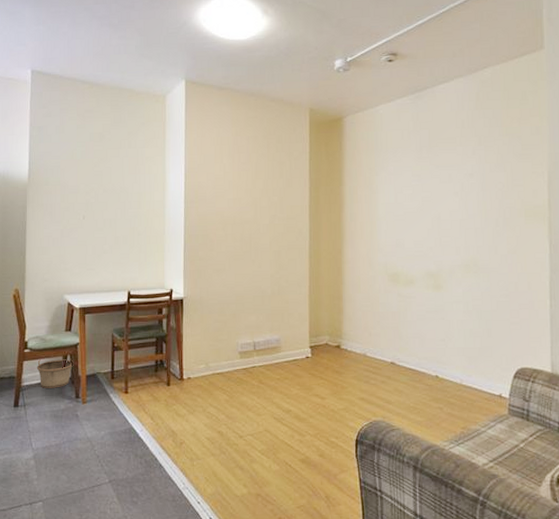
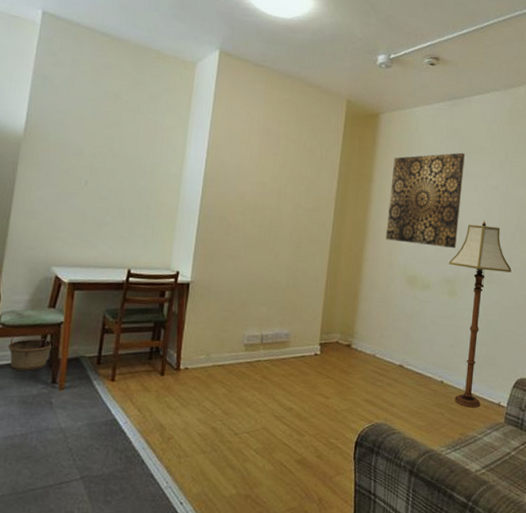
wall art: none [362,144,437,242] -> present [385,152,465,248]
floor lamp: none [431,210,498,401] -> present [449,220,512,408]

